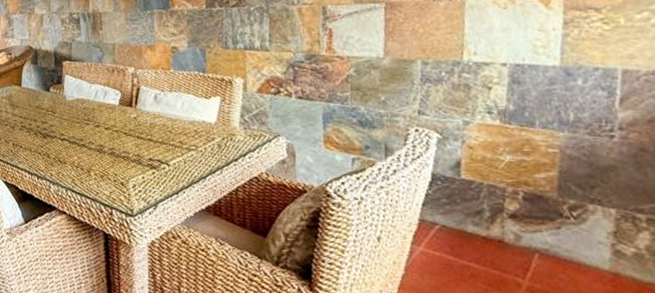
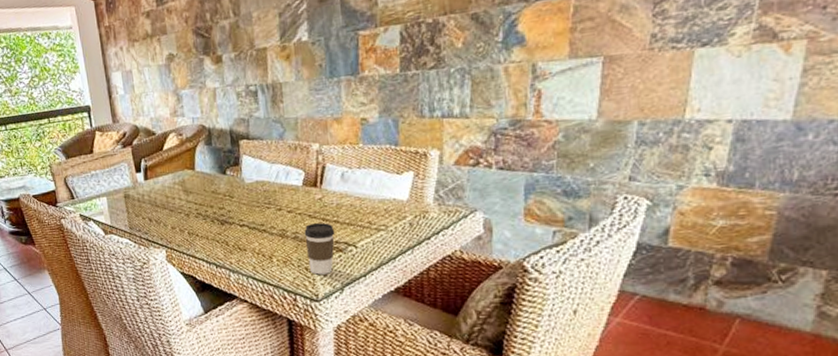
coffee cup: none [120,140,149,190] -> present [304,222,335,275]

